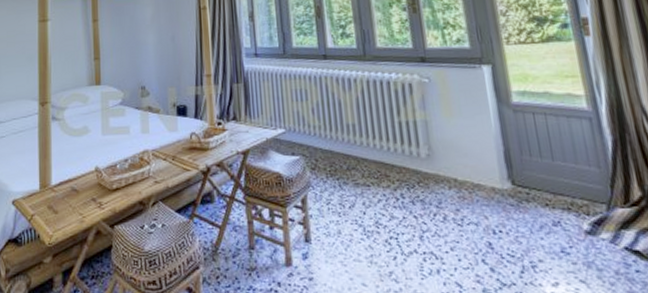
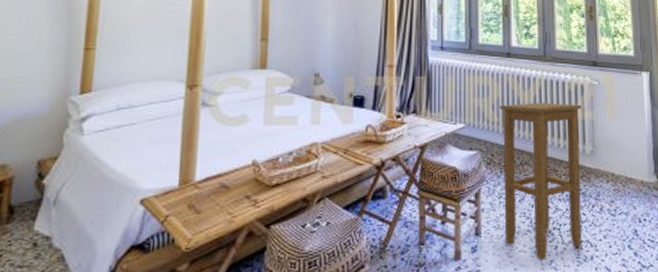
stool: none [320,103,426,272] -> present [500,102,582,261]

